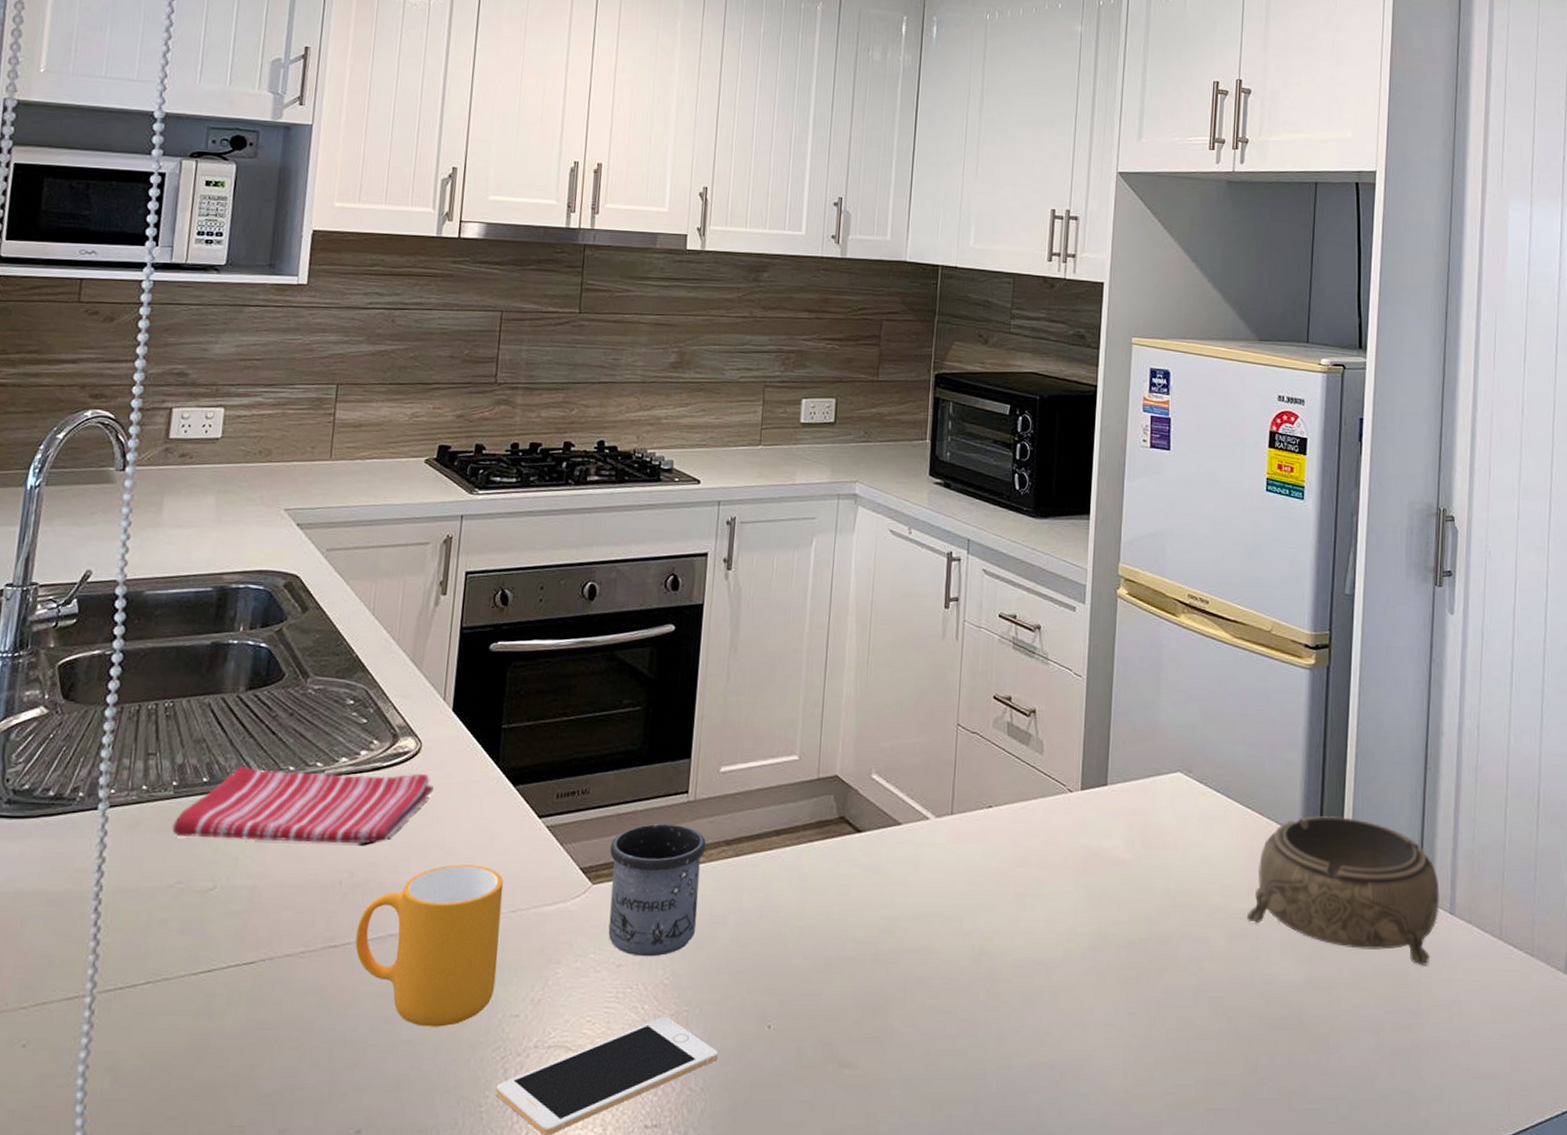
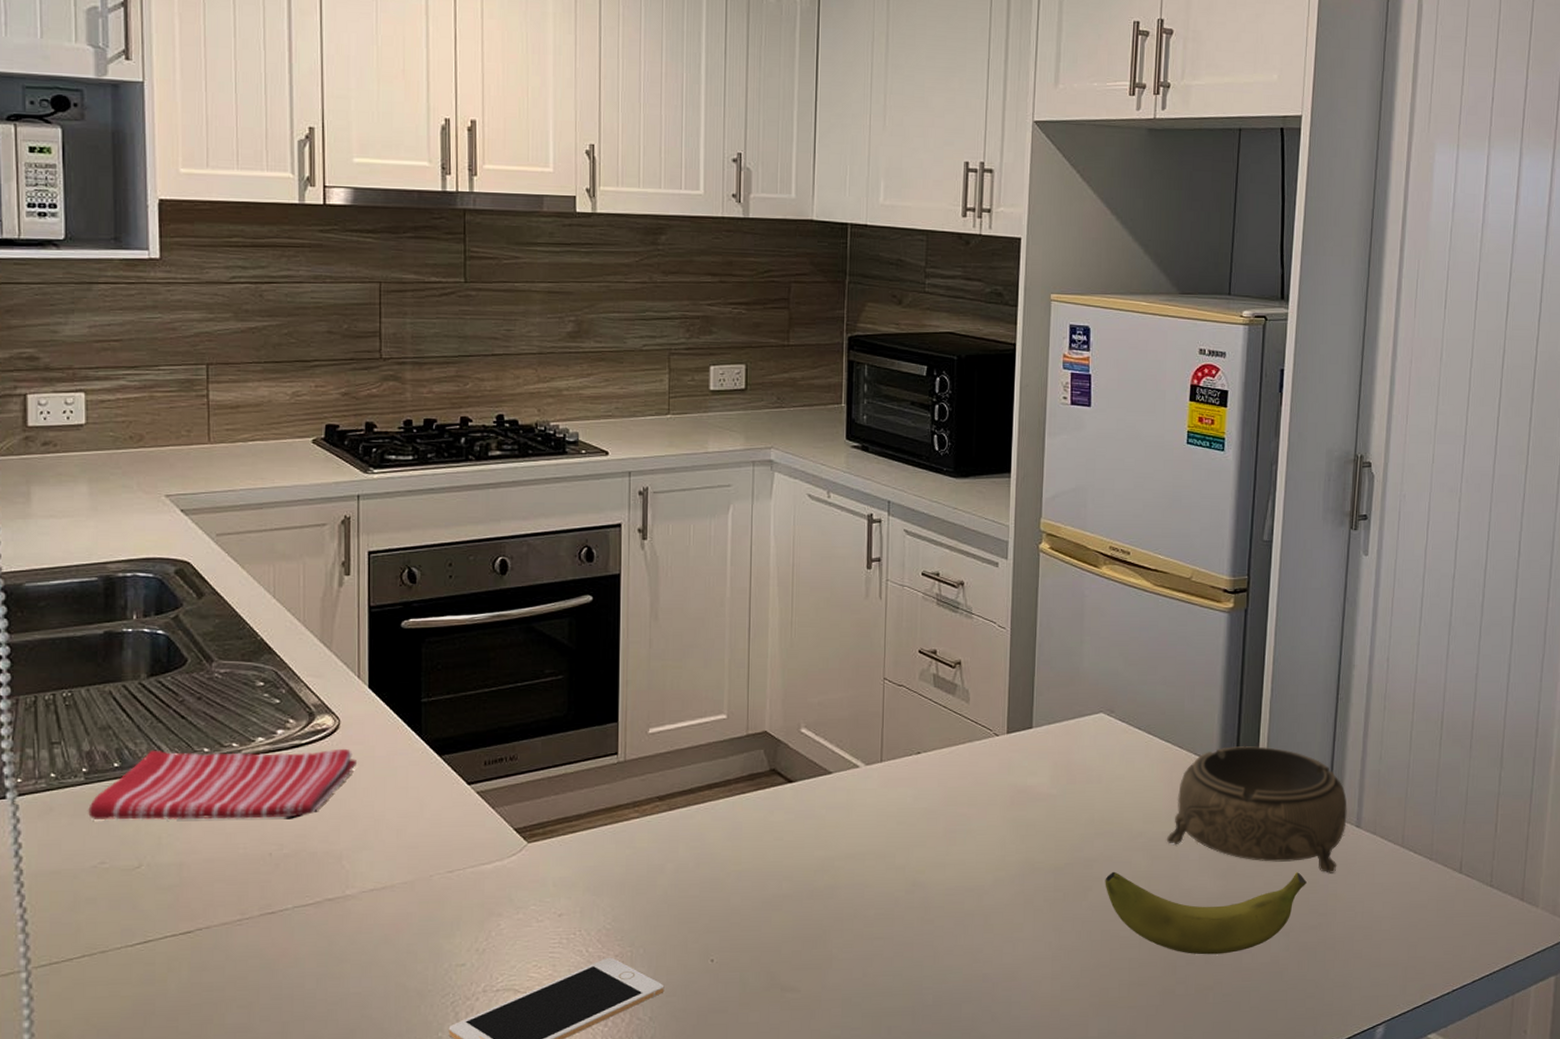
mug: present [355,864,504,1027] -> none [293,831,439,980]
mug: present [608,823,706,957] -> none [543,783,639,906]
banana: none [1181,950,1397,1053] -> present [1105,871,1307,955]

